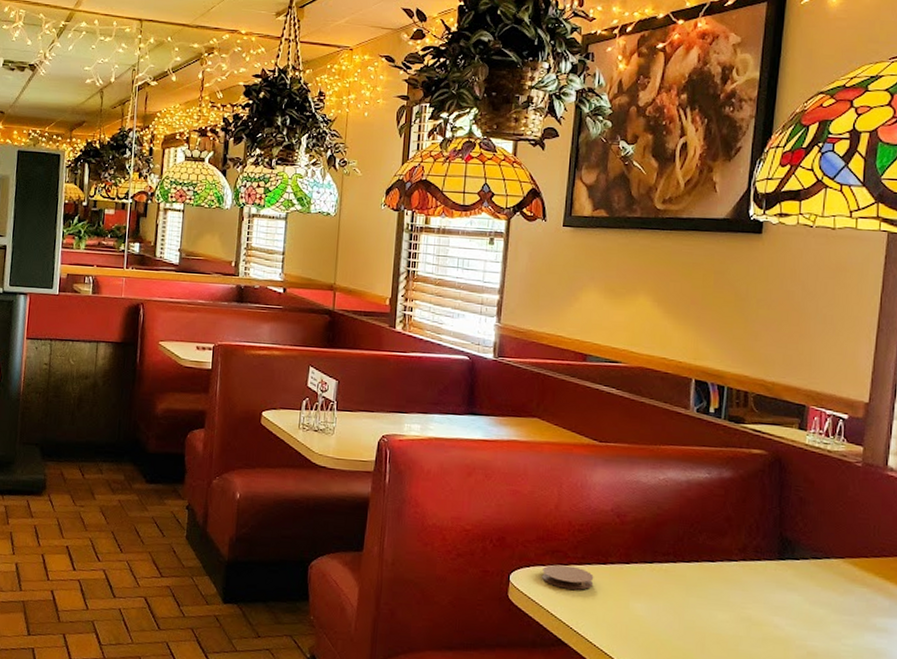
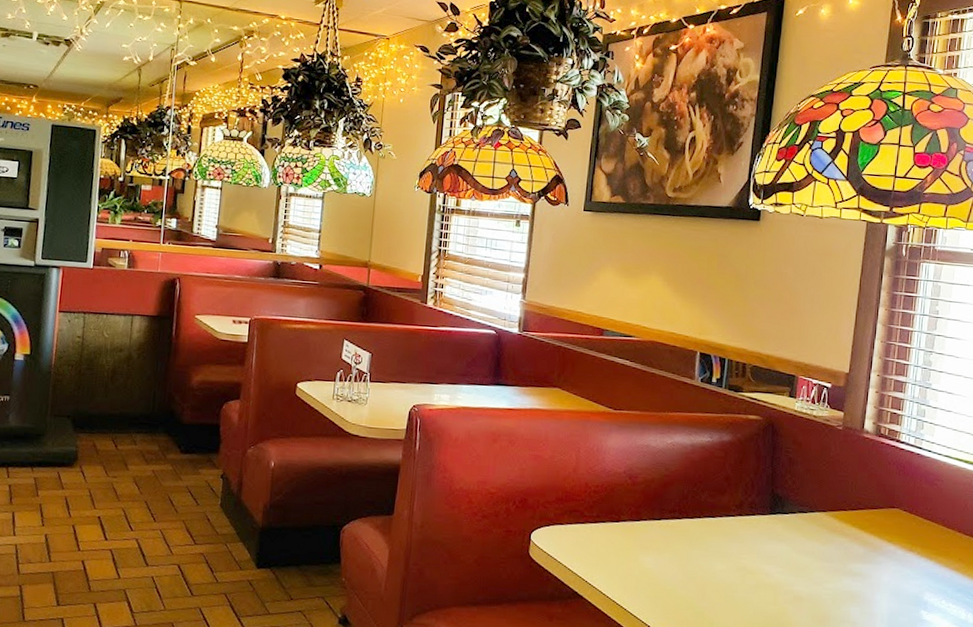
coaster: present [542,564,594,590] -> none [561,523,608,546]

